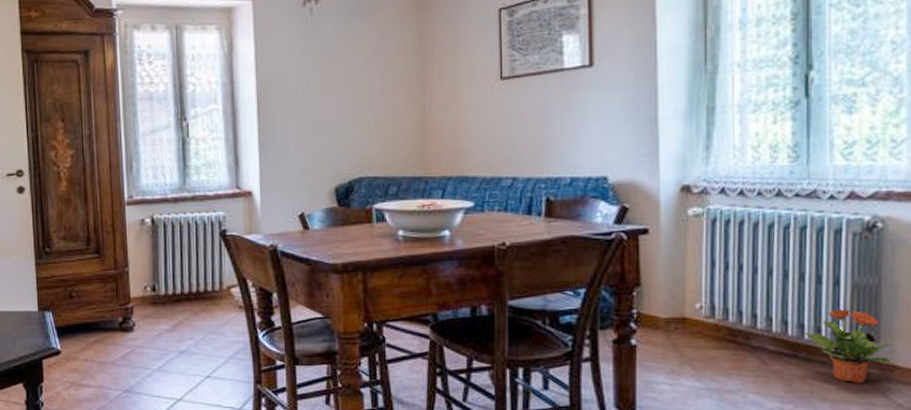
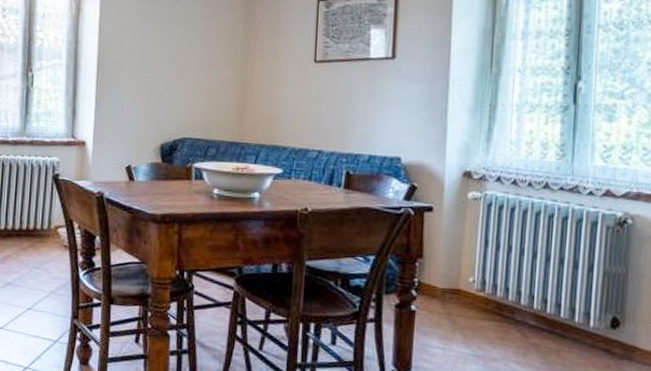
potted plant: present [804,309,893,383] -> none [561,292,635,361]

